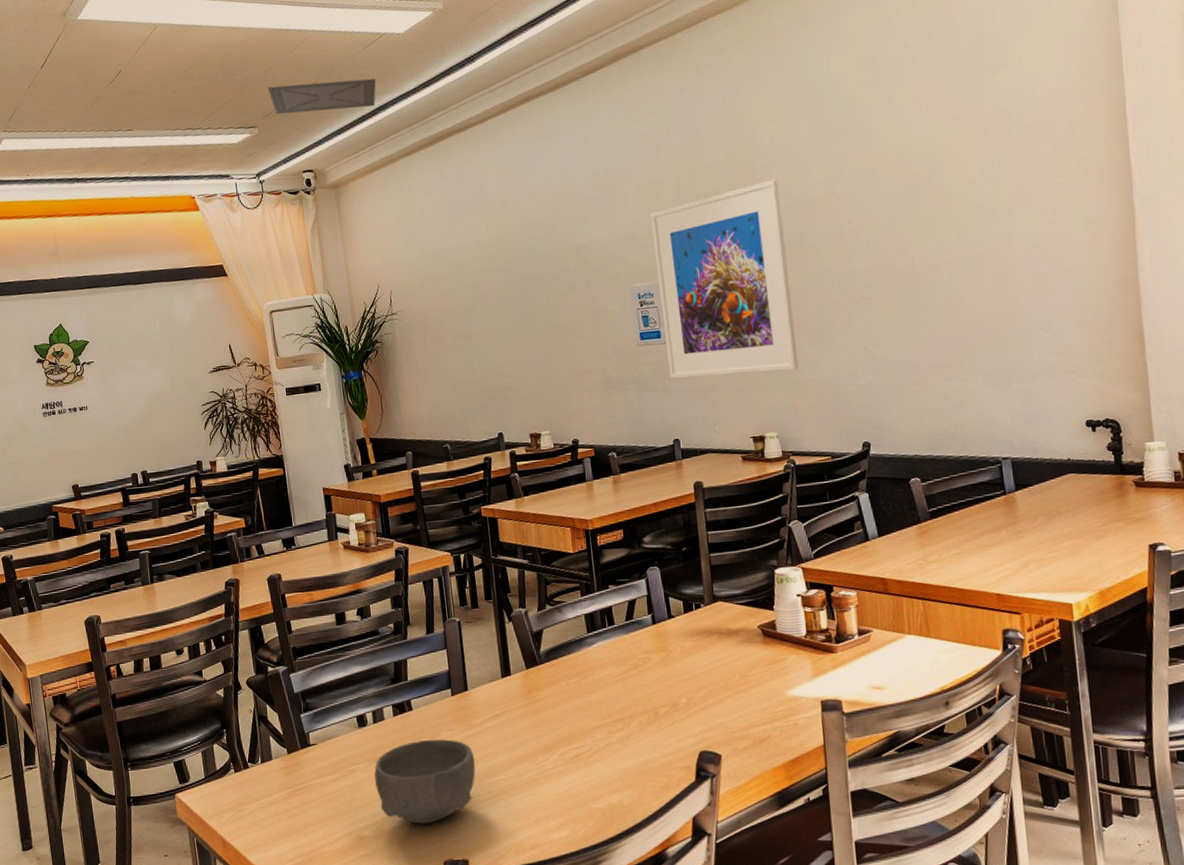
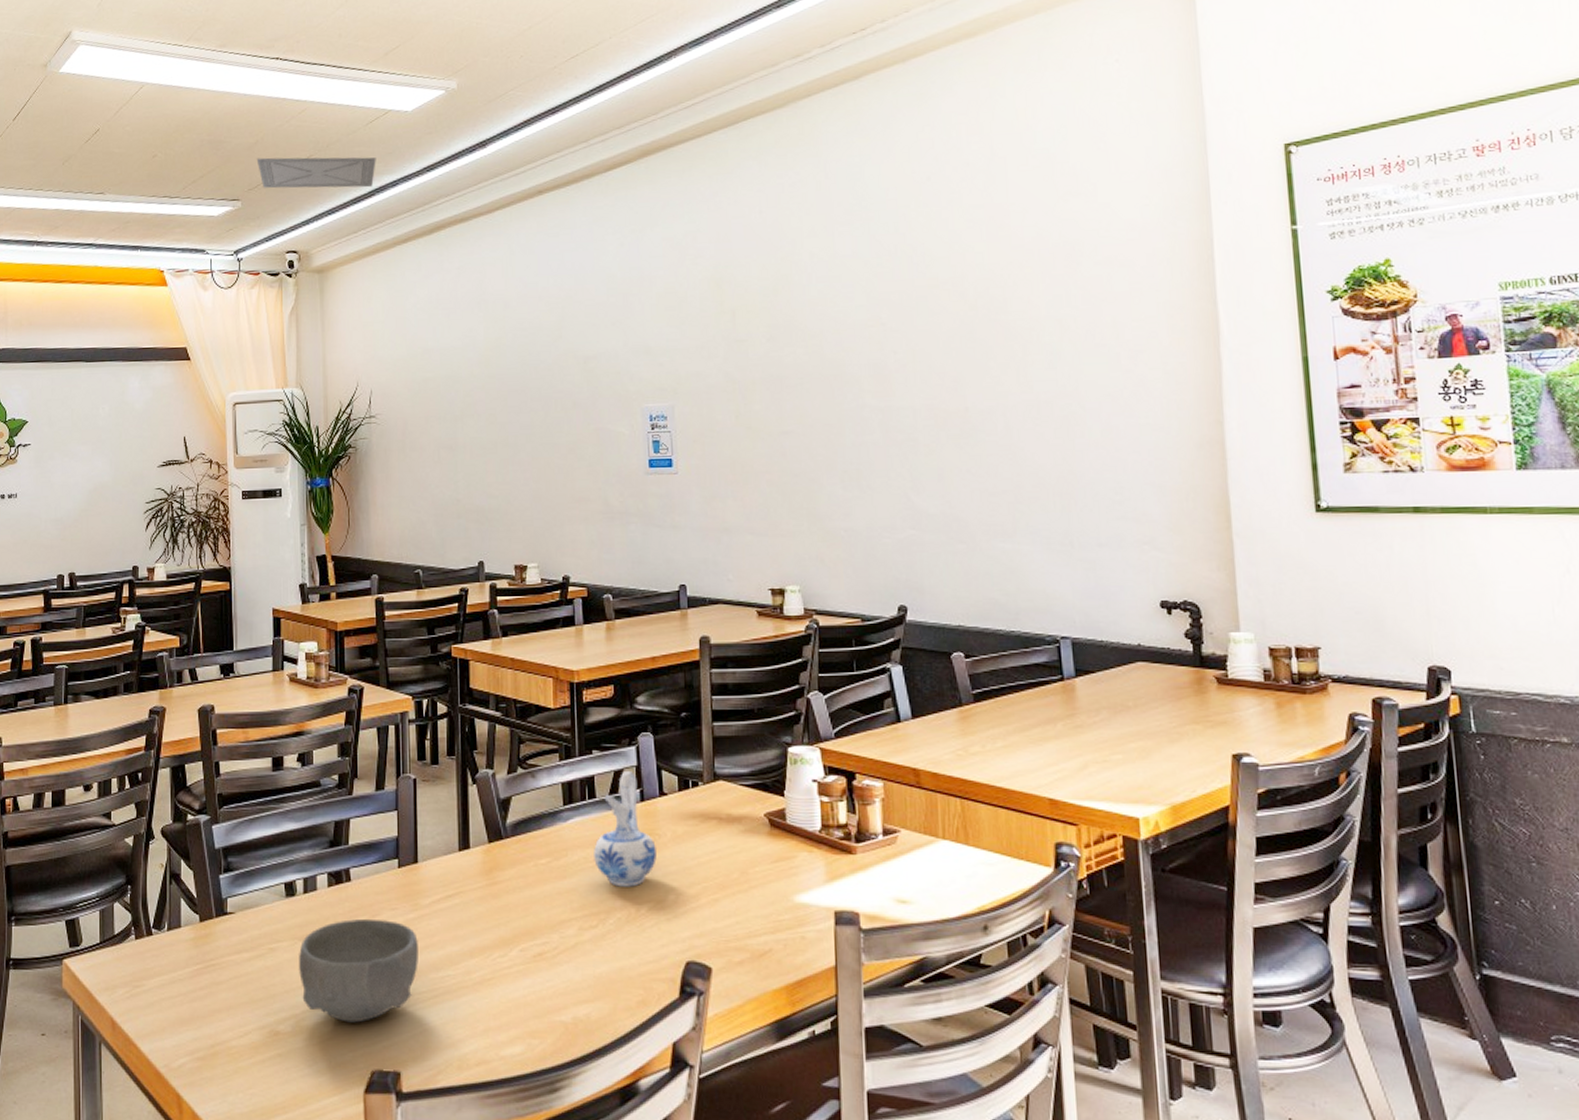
ceramic pitcher: none [616,599,669,696] -> present [594,770,657,887]
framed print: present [650,179,799,379] -> none [670,298,828,516]

